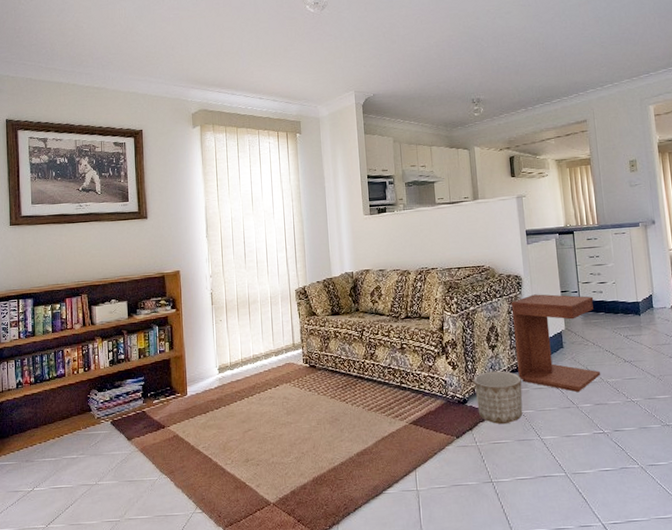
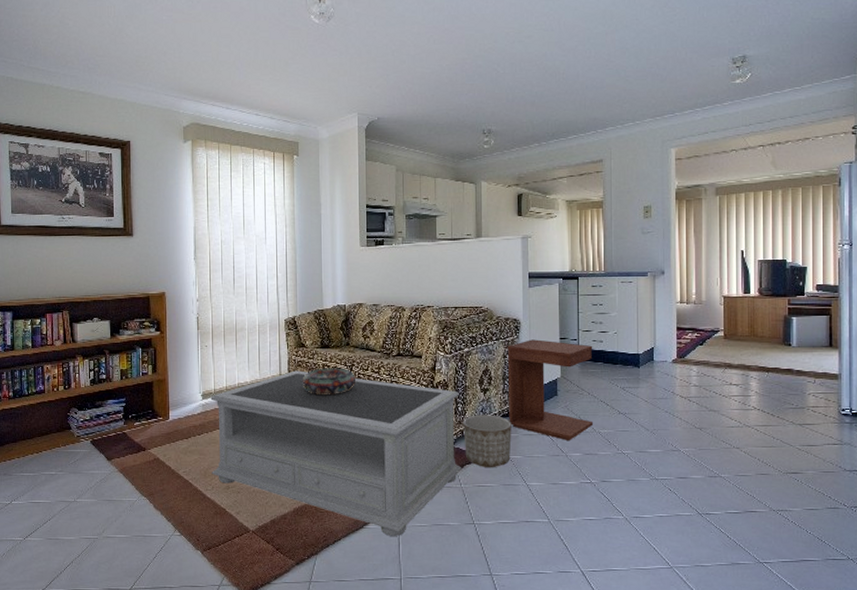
coffee table: none [227,338,476,500] -> present [210,370,461,536]
decorative bowl: none [315,333,368,362] -> present [302,368,356,394]

